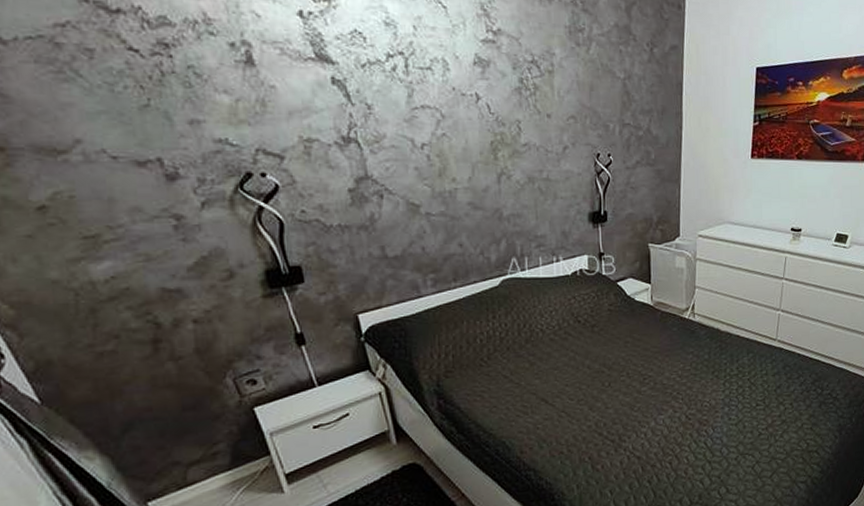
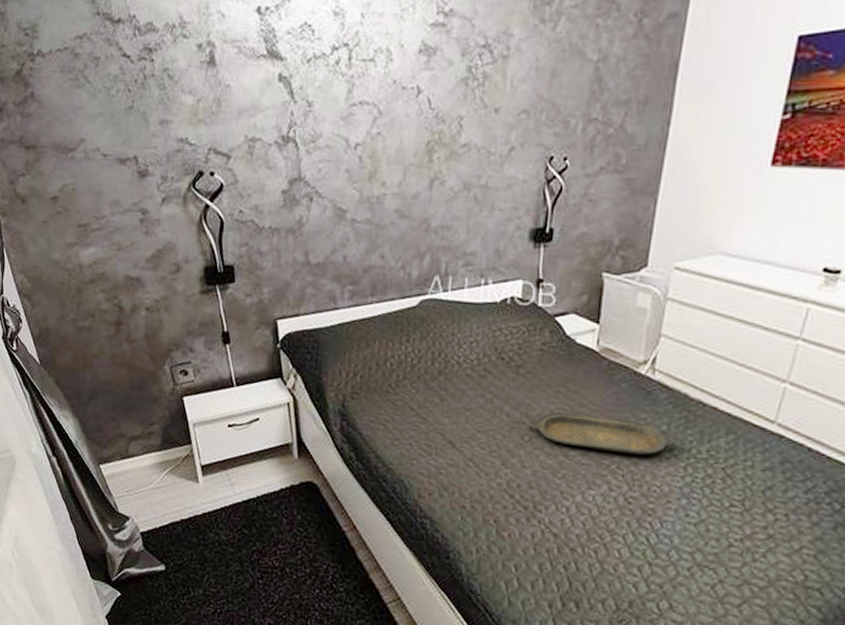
serving tray: none [607,355,716,384] -> present [529,412,676,455]

